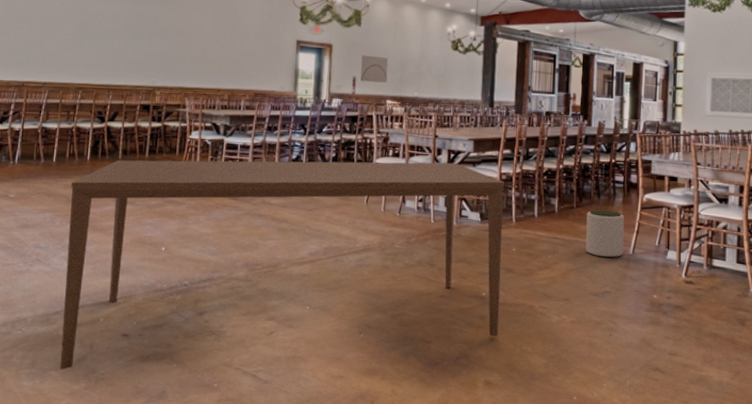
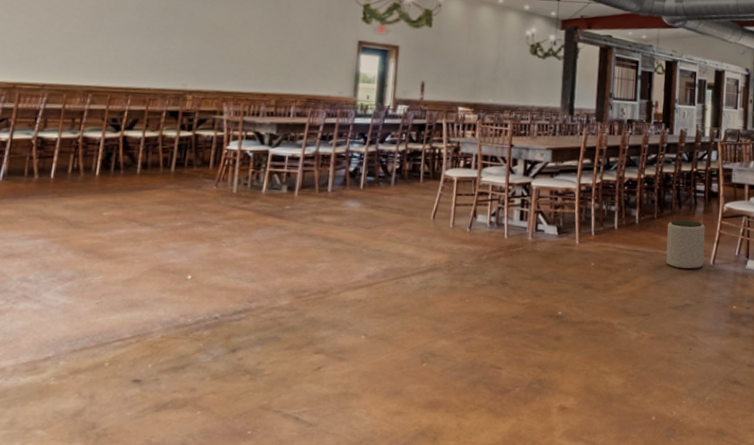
dining table: present [60,160,504,370] -> none [48,173,584,427]
wall art: present [360,55,389,83] -> none [430,58,462,88]

